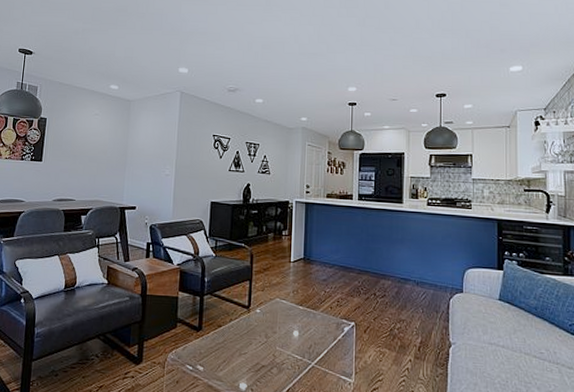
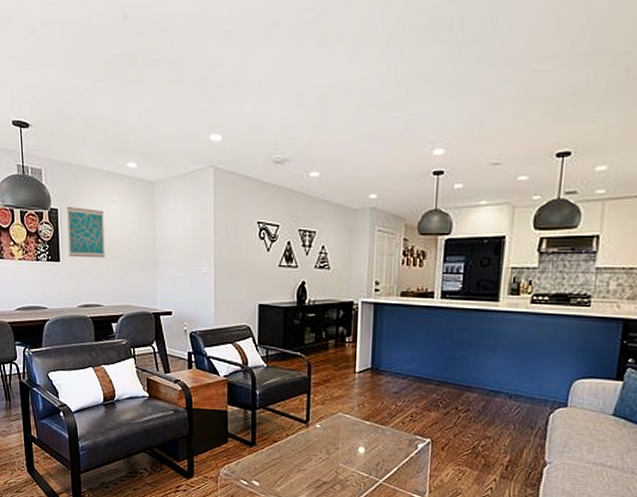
wall art: none [51,117,86,160] -> present [67,207,105,258]

